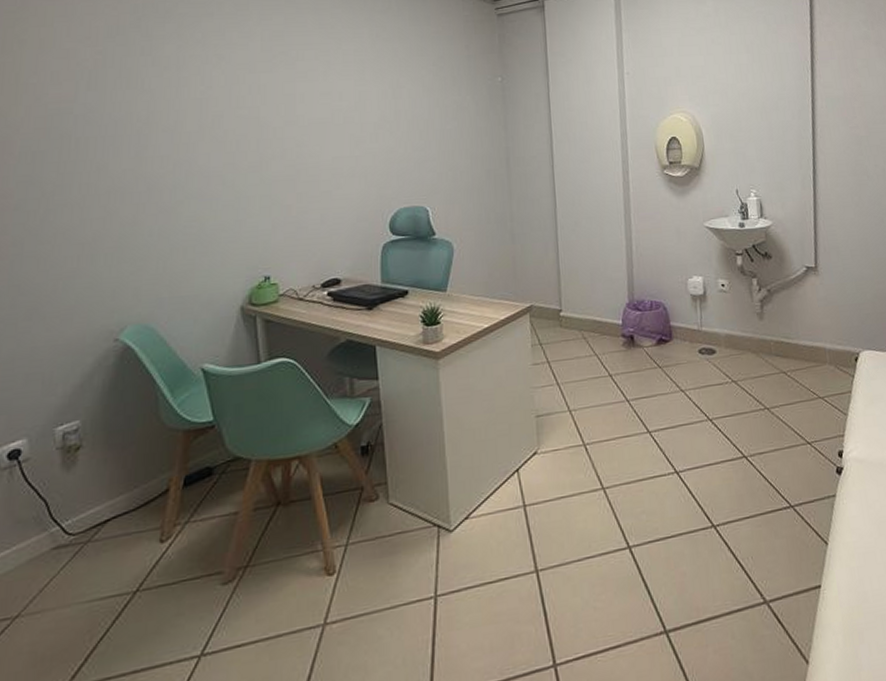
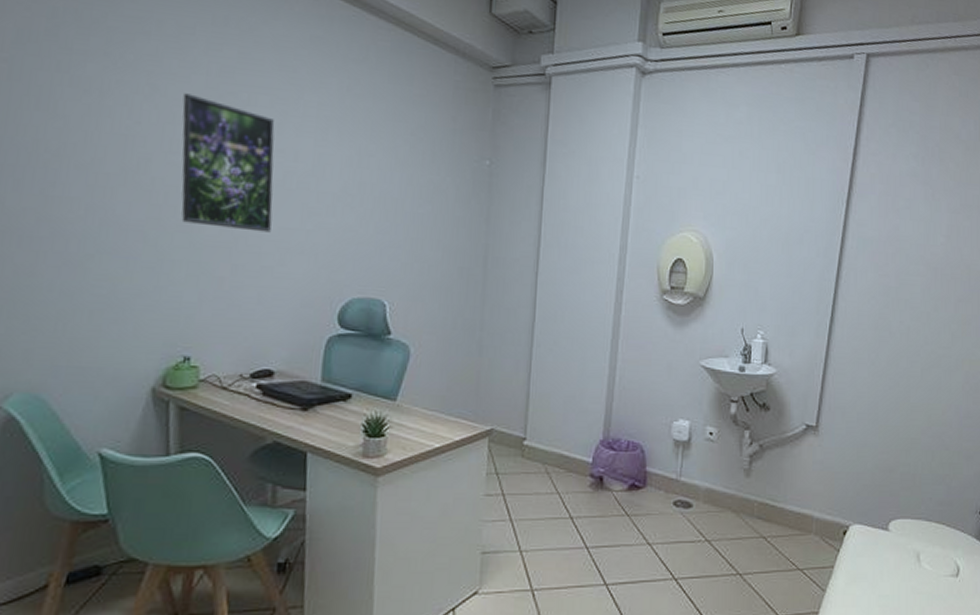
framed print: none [244,58,326,164] -> present [181,93,275,233]

